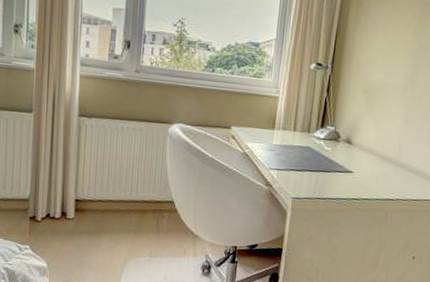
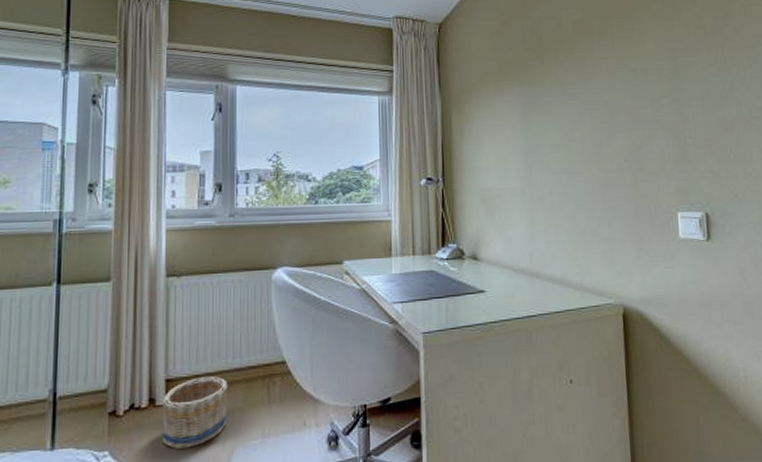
basket: none [71,202,125,254] -> present [161,376,228,449]

